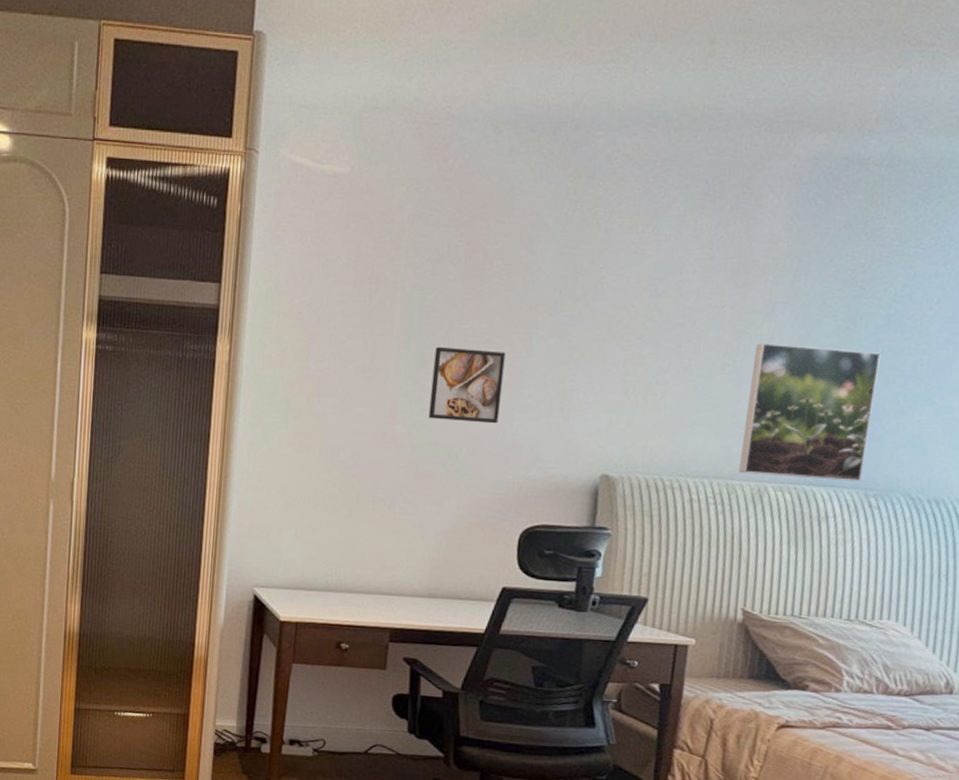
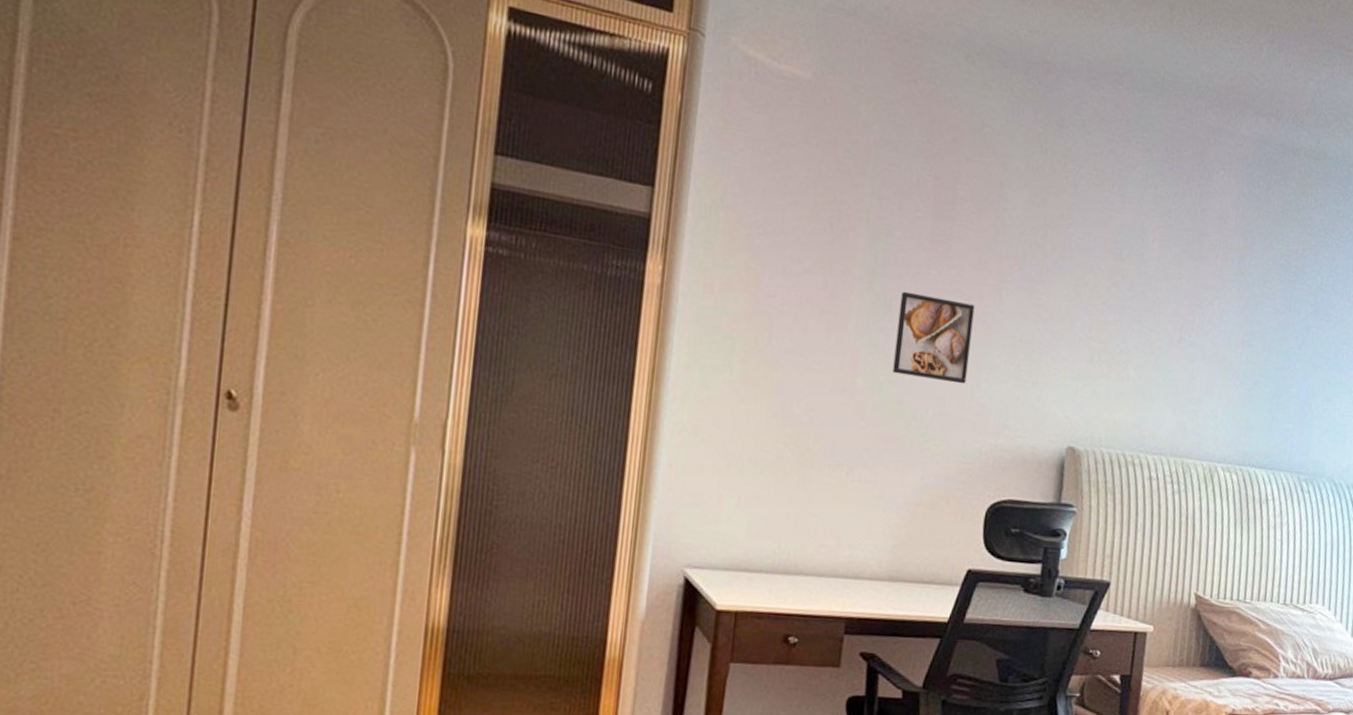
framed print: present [738,343,881,482] -> none [1192,319,1311,466]

